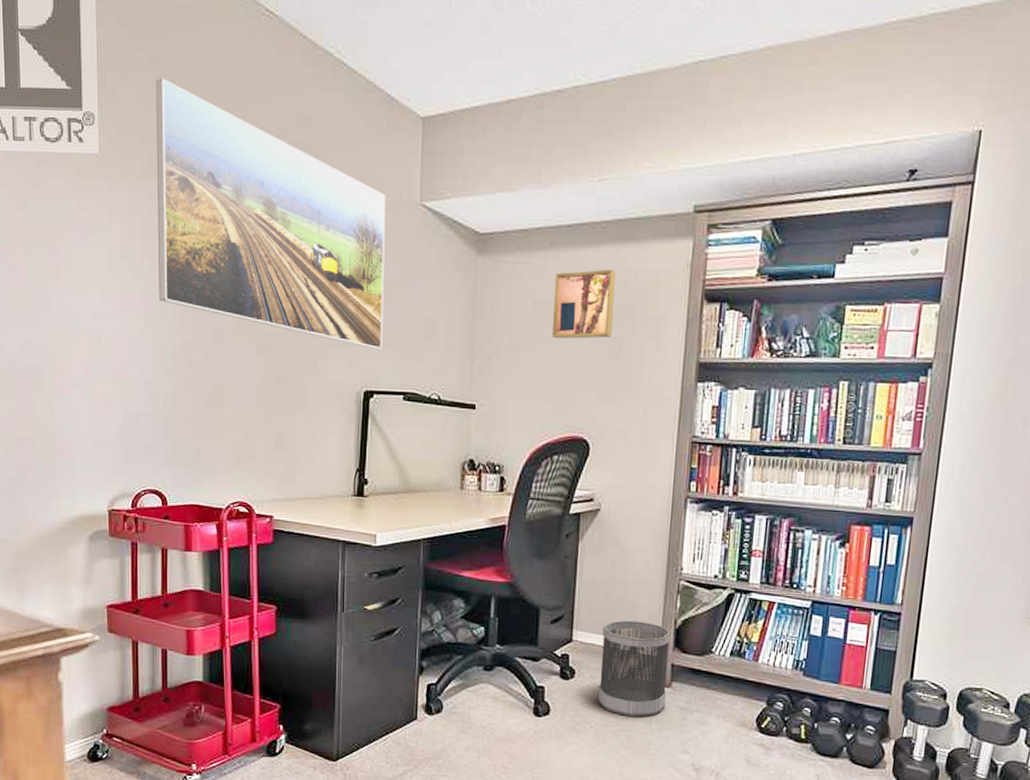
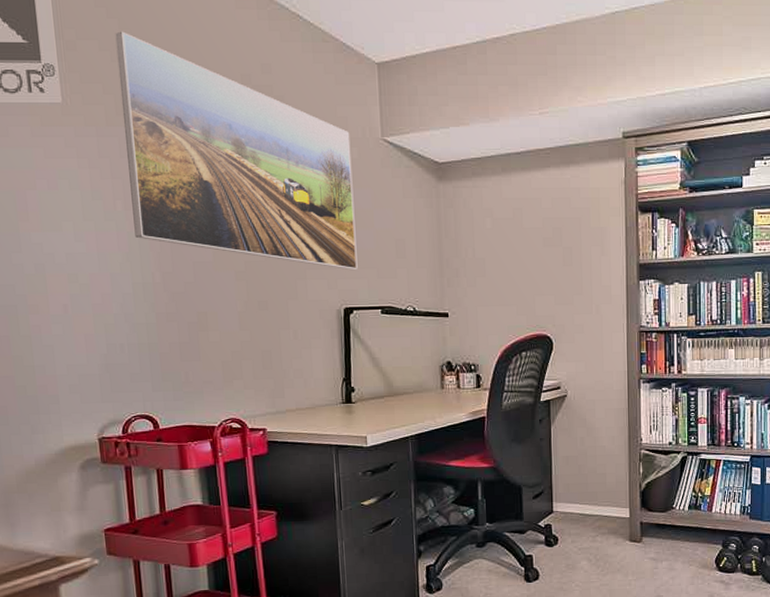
wall art: present [552,269,616,339] -> none [510,189,564,251]
wastebasket: present [597,620,672,717] -> none [578,488,639,572]

